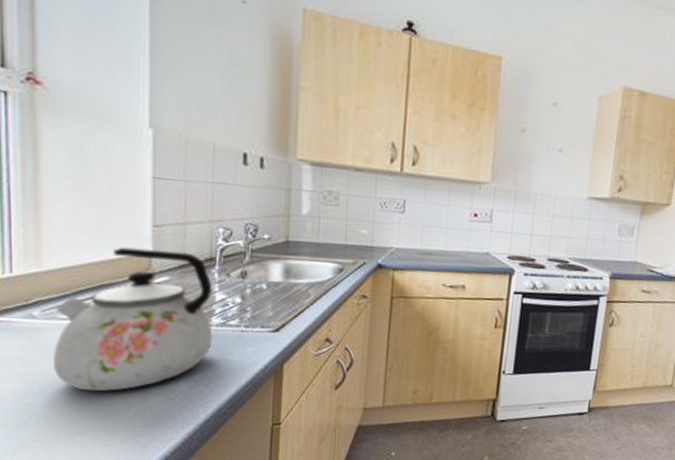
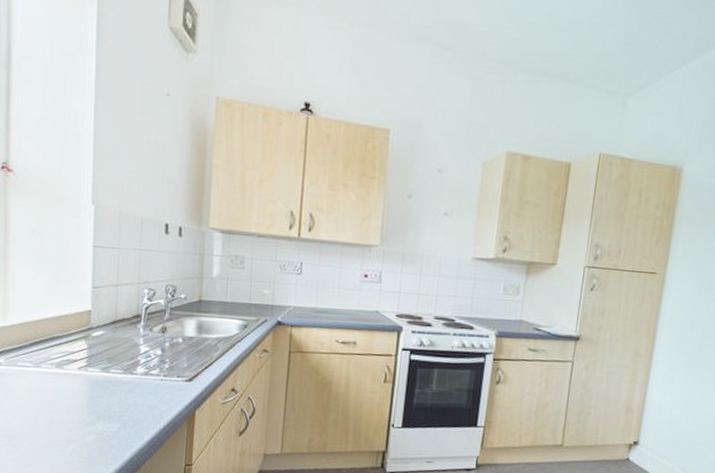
kettle: present [54,247,213,392] -> none [14,305,139,429]

